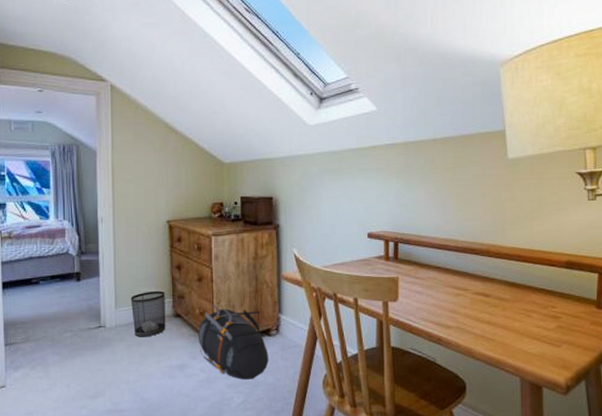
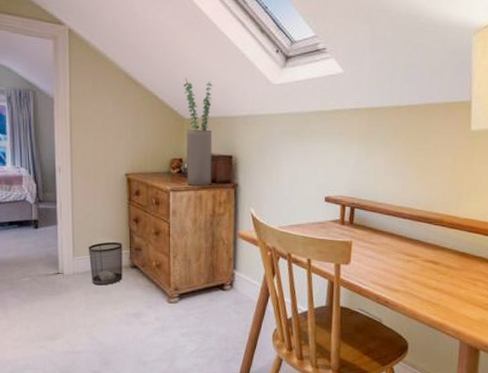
backpack: present [197,305,269,379] -> none [153,258,222,330]
vase: none [222,124,253,230] -> present [184,78,213,187]

